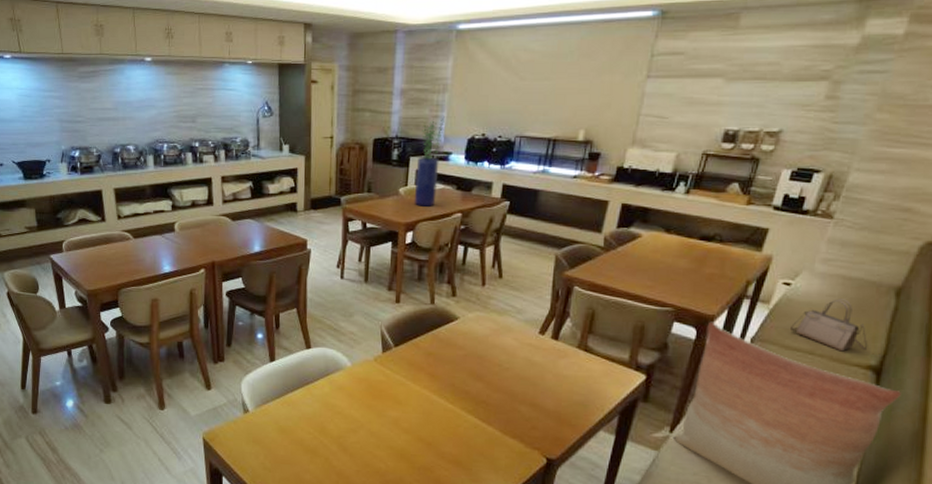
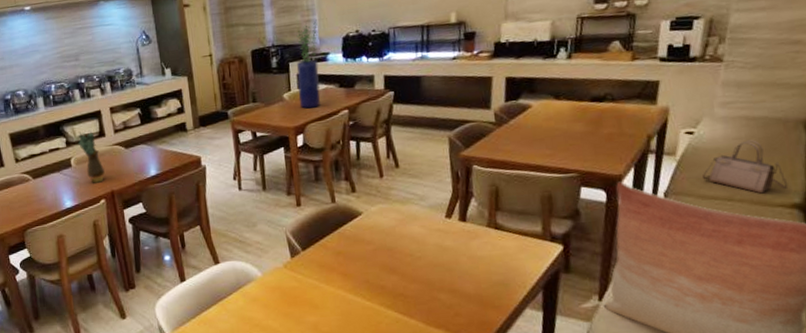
vase: none [184,197,208,252] -> present [77,132,105,183]

